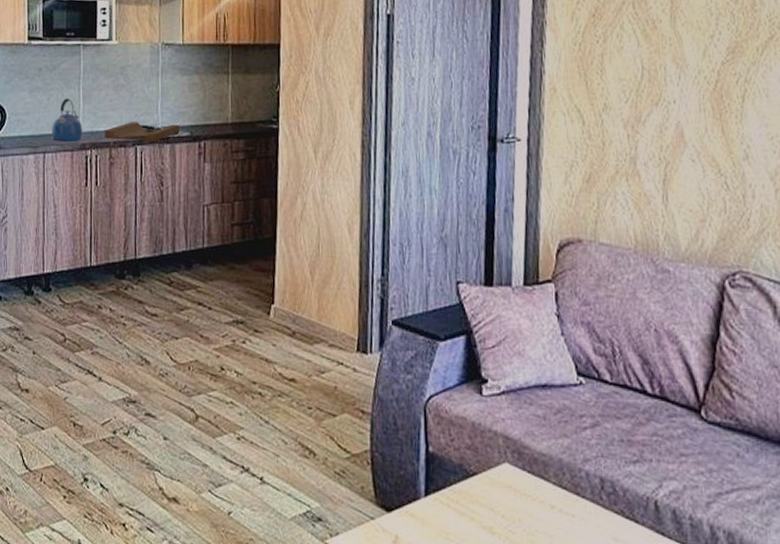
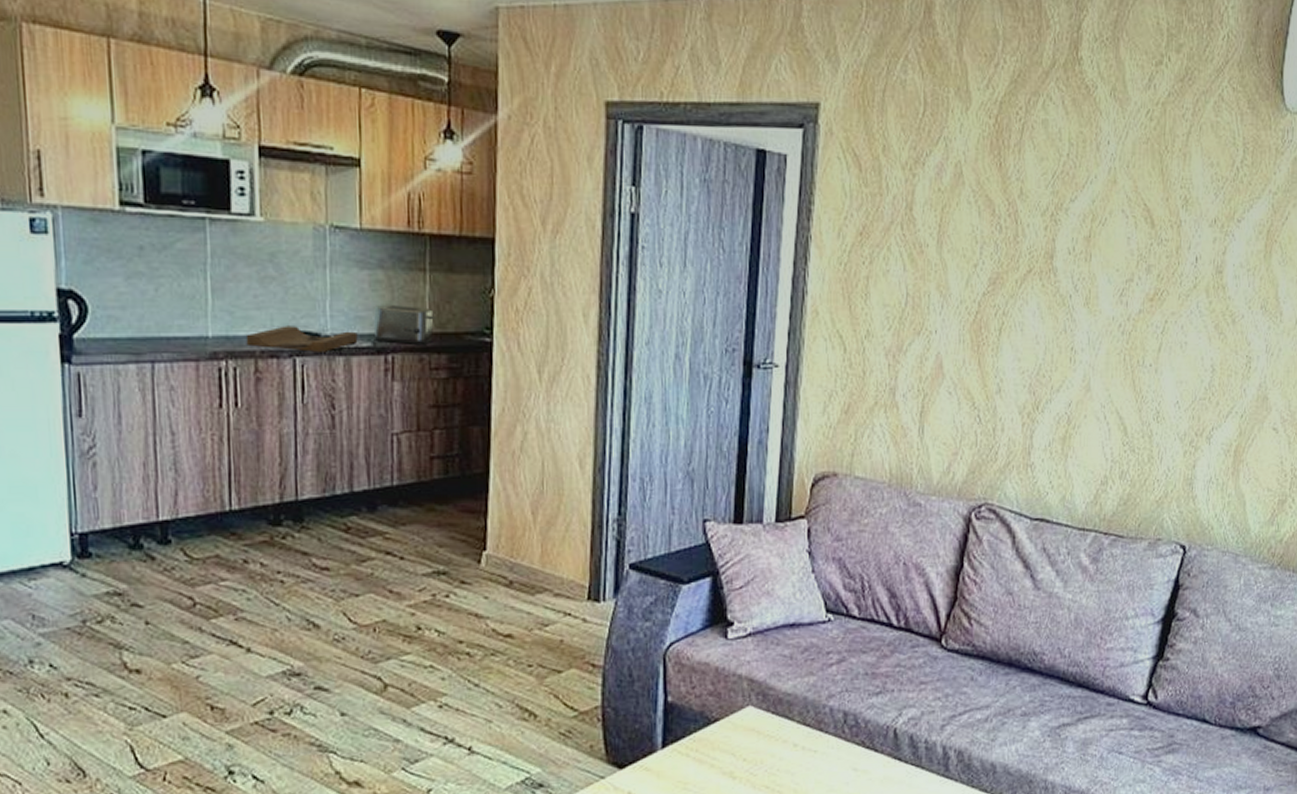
kettle: present [51,98,83,142] -> none [162,290,213,348]
toaster: none [191,101,236,134] -> present [373,304,436,346]

